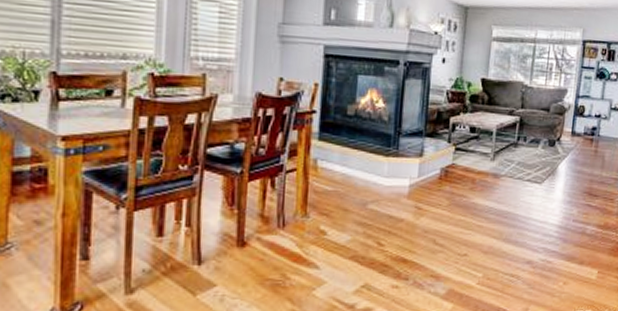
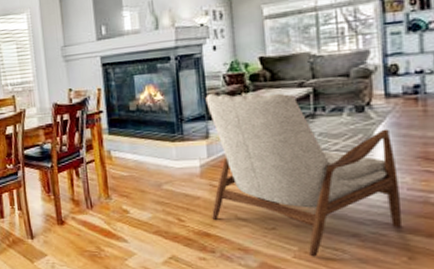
armchair: none [412,109,570,283] -> present [205,93,403,257]

